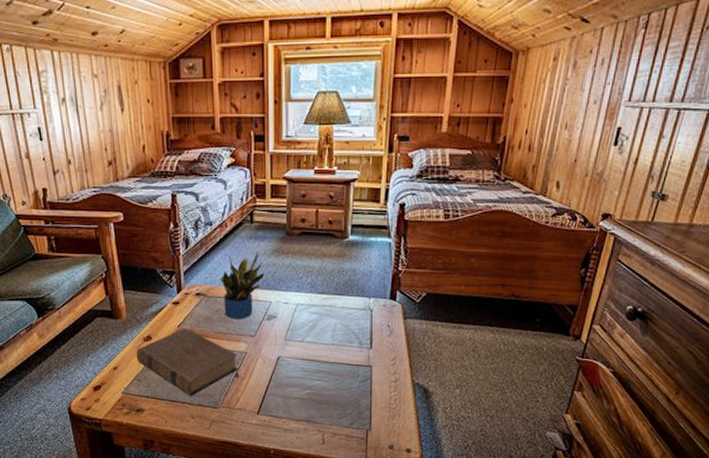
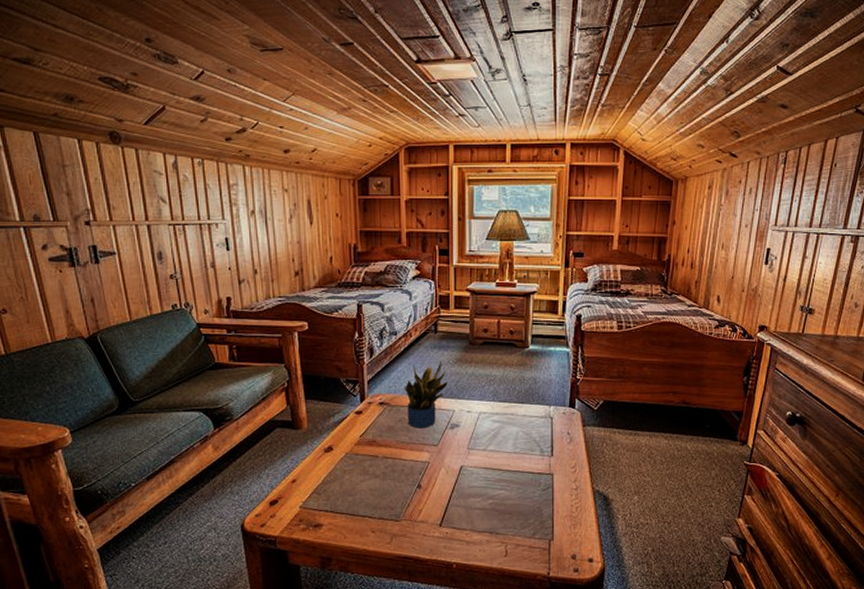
book: present [136,327,239,397] -> none [316,437,421,510]

